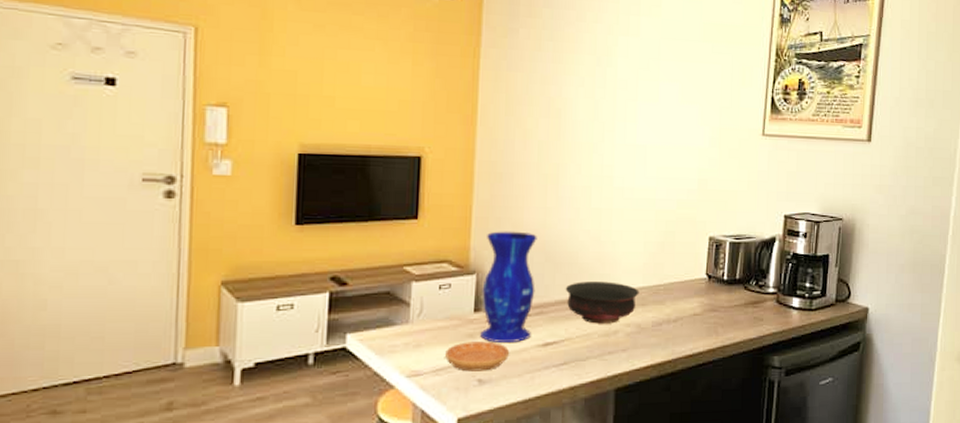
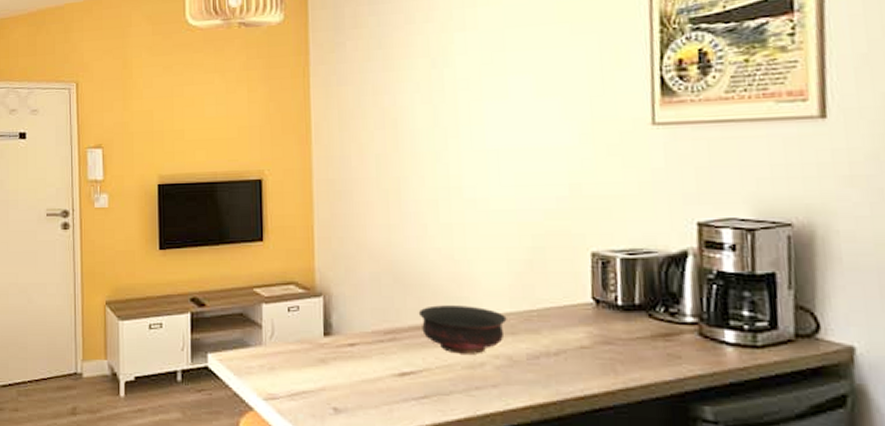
saucer: present [445,341,510,372] -> none [299,367,364,399]
vase: present [480,231,537,343] -> none [330,251,386,370]

